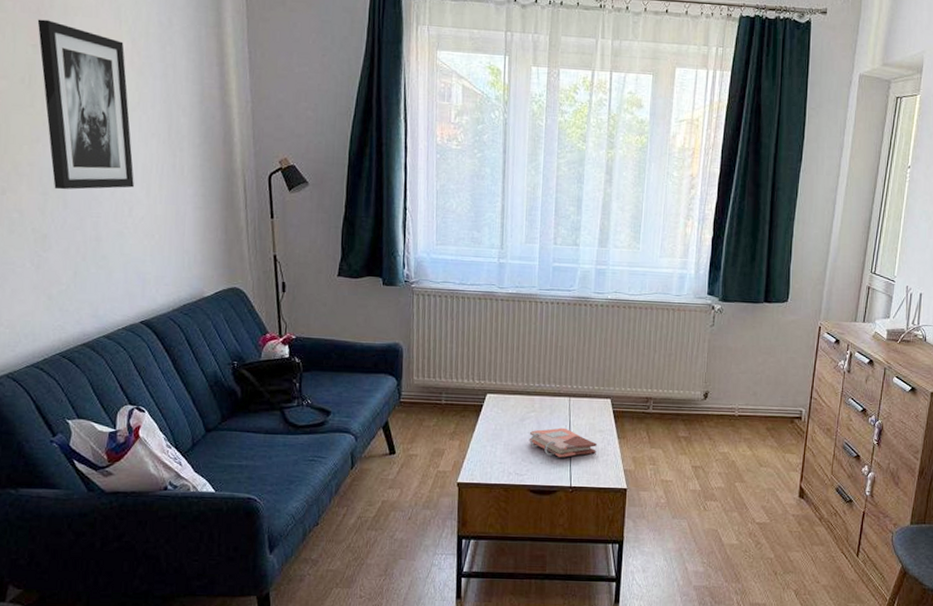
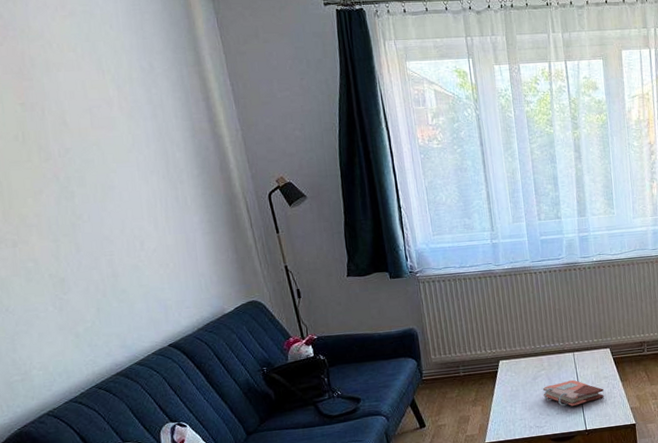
wall art: present [37,19,134,190] -> none [21,78,141,235]

